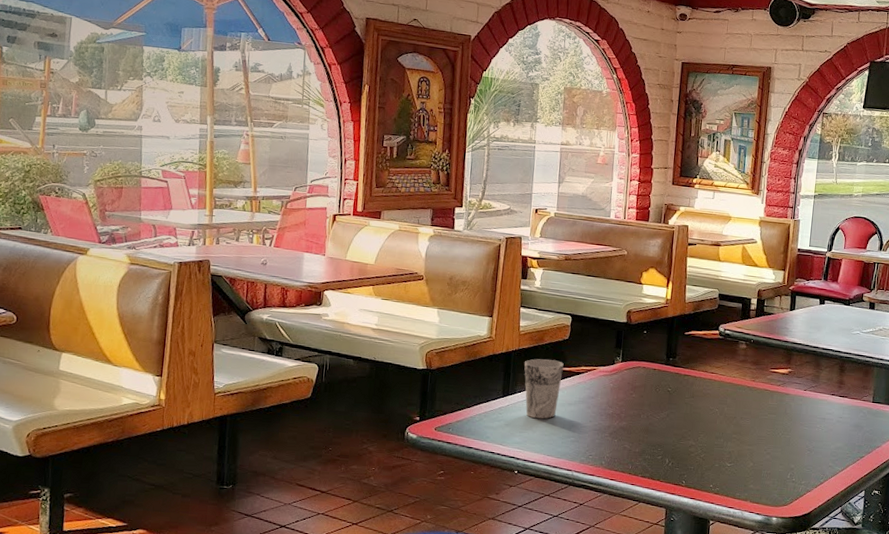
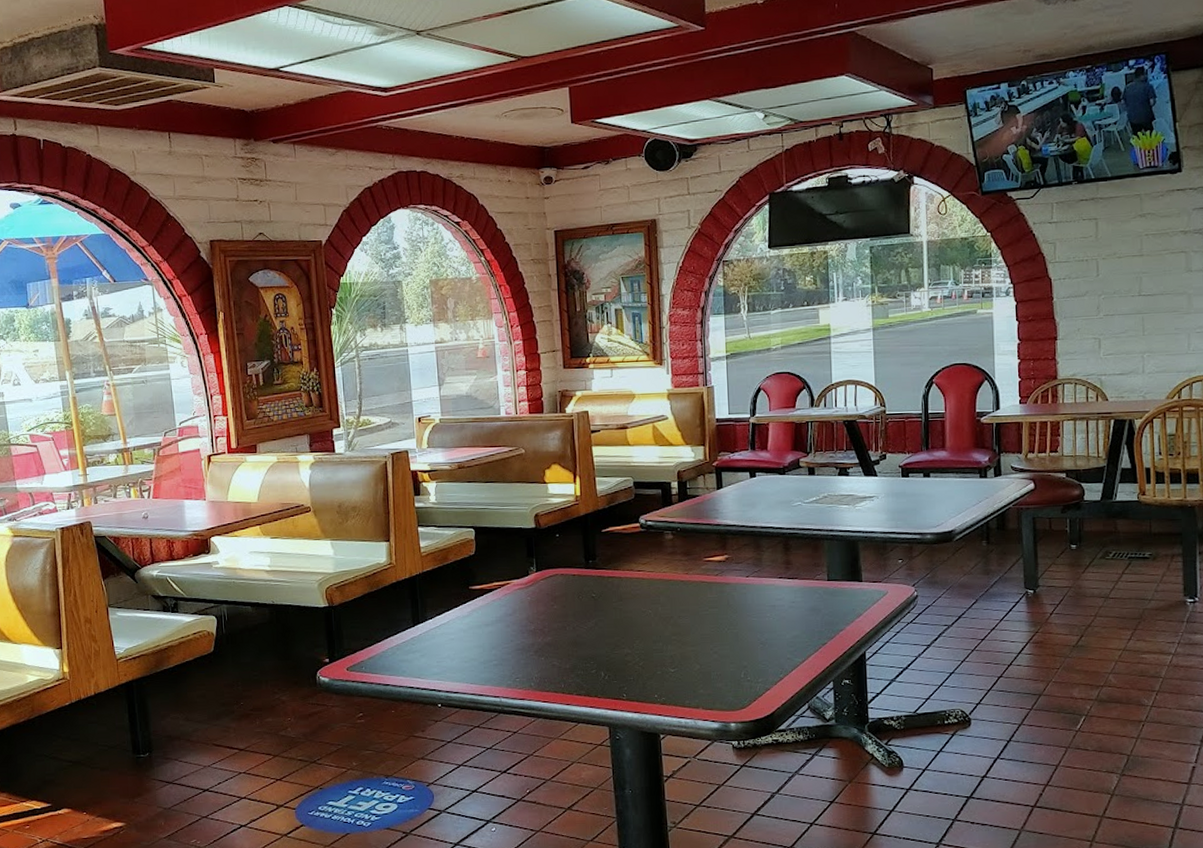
cup: present [524,359,564,419] -> none [430,579,474,645]

